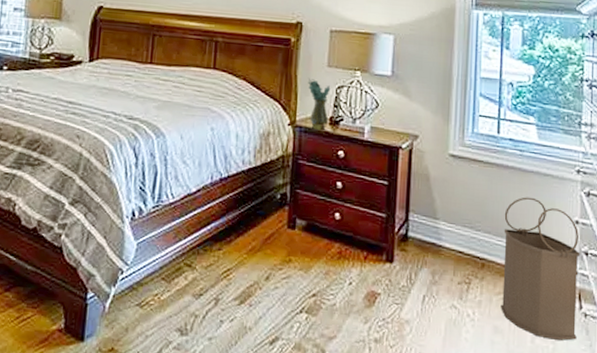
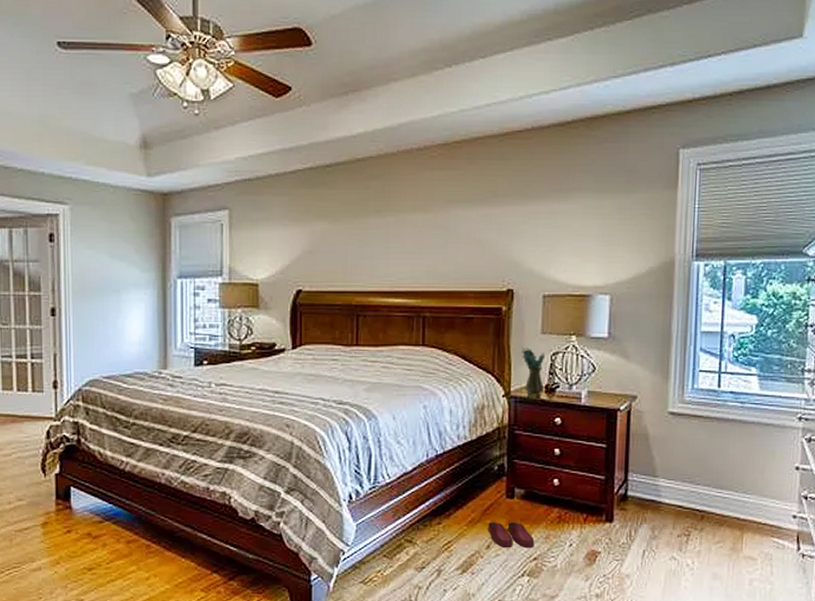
slippers: none [268,252,314,283] -> present [488,522,535,547]
basket: present [501,197,581,341] -> none [719,448,800,581]

